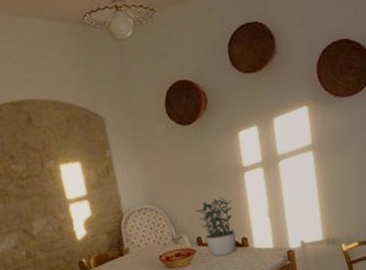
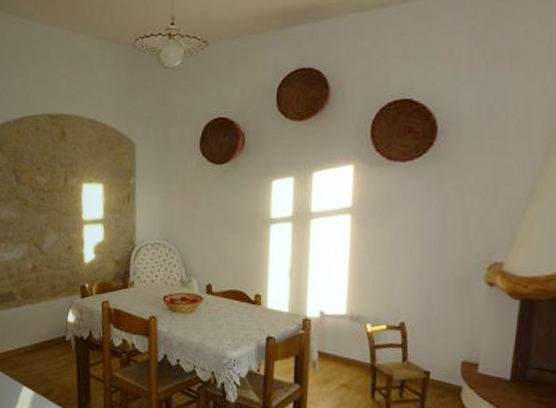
potted plant: present [195,197,236,256] -> none [211,246,254,310]

